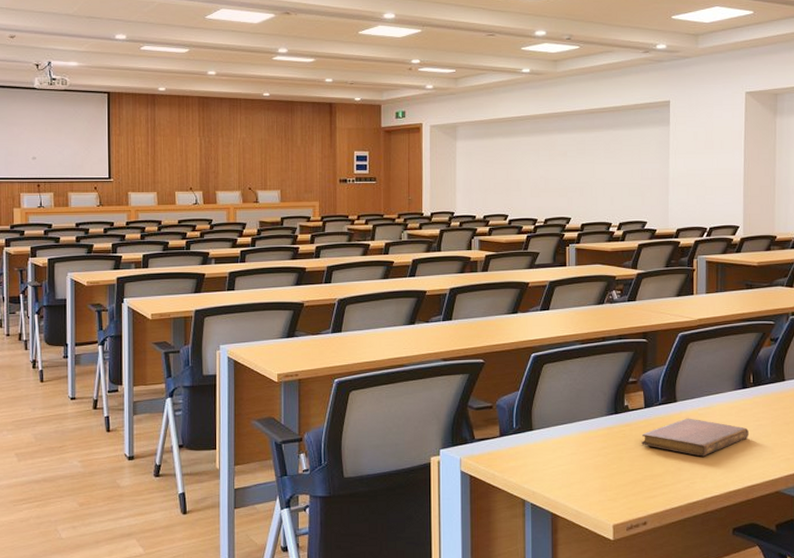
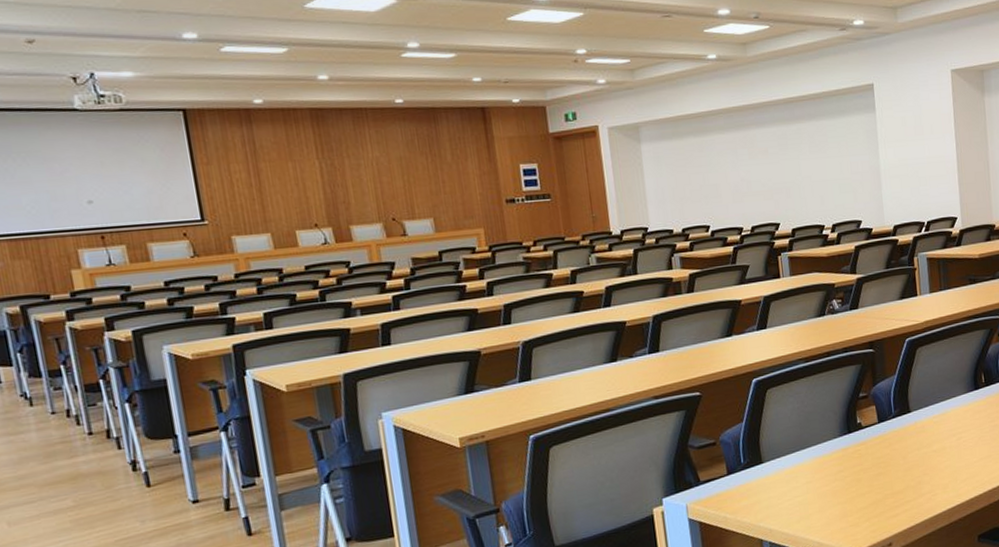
notebook: present [641,418,749,457] -> none [878,427,985,466]

